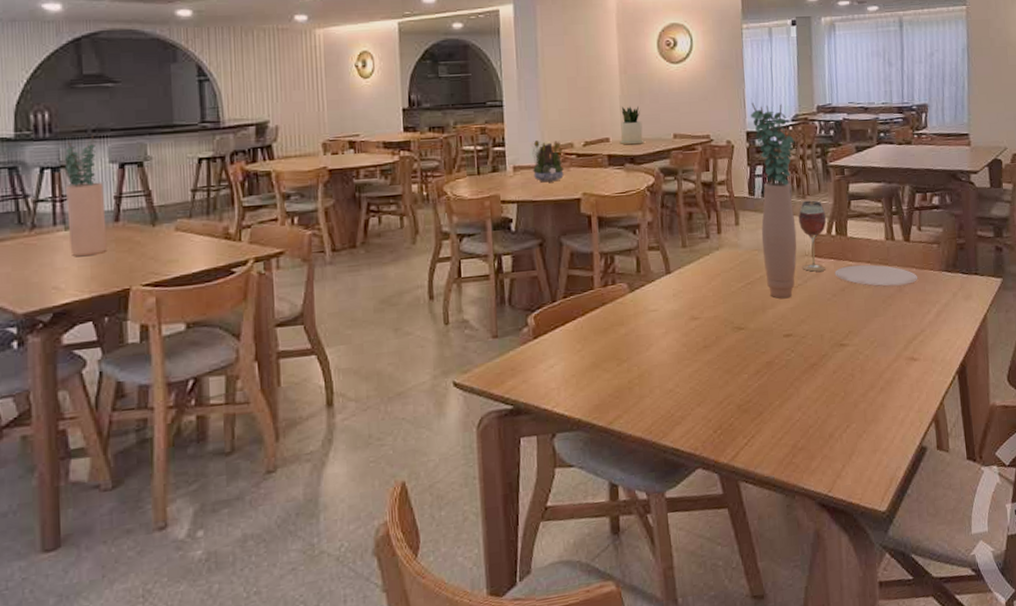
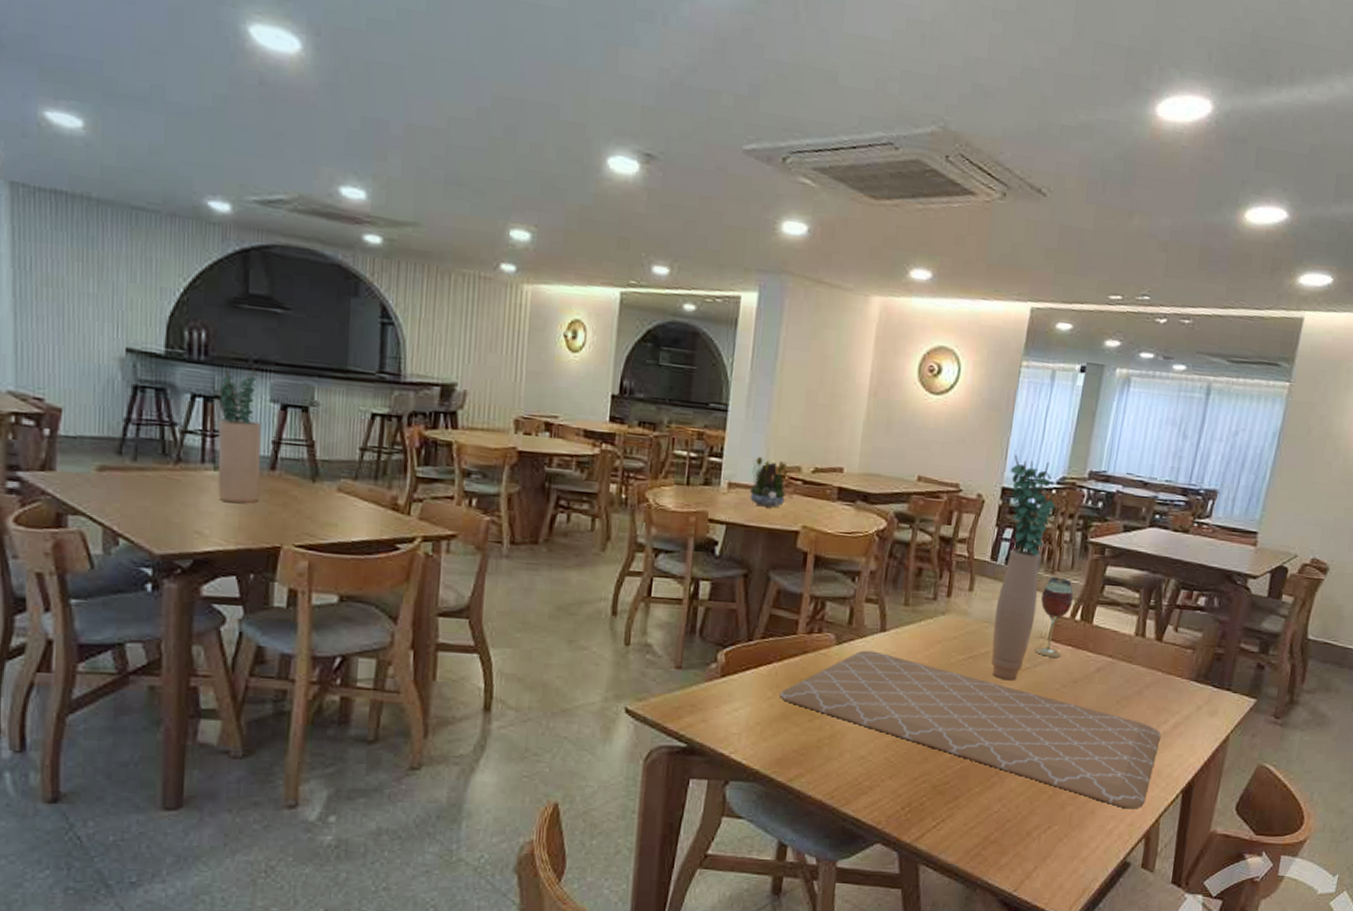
placemat: none [588,292,928,397] -> present [780,650,1161,809]
planter: present [619,106,645,145] -> none [854,434,886,482]
plate: present [834,264,918,288] -> none [1069,656,1163,689]

